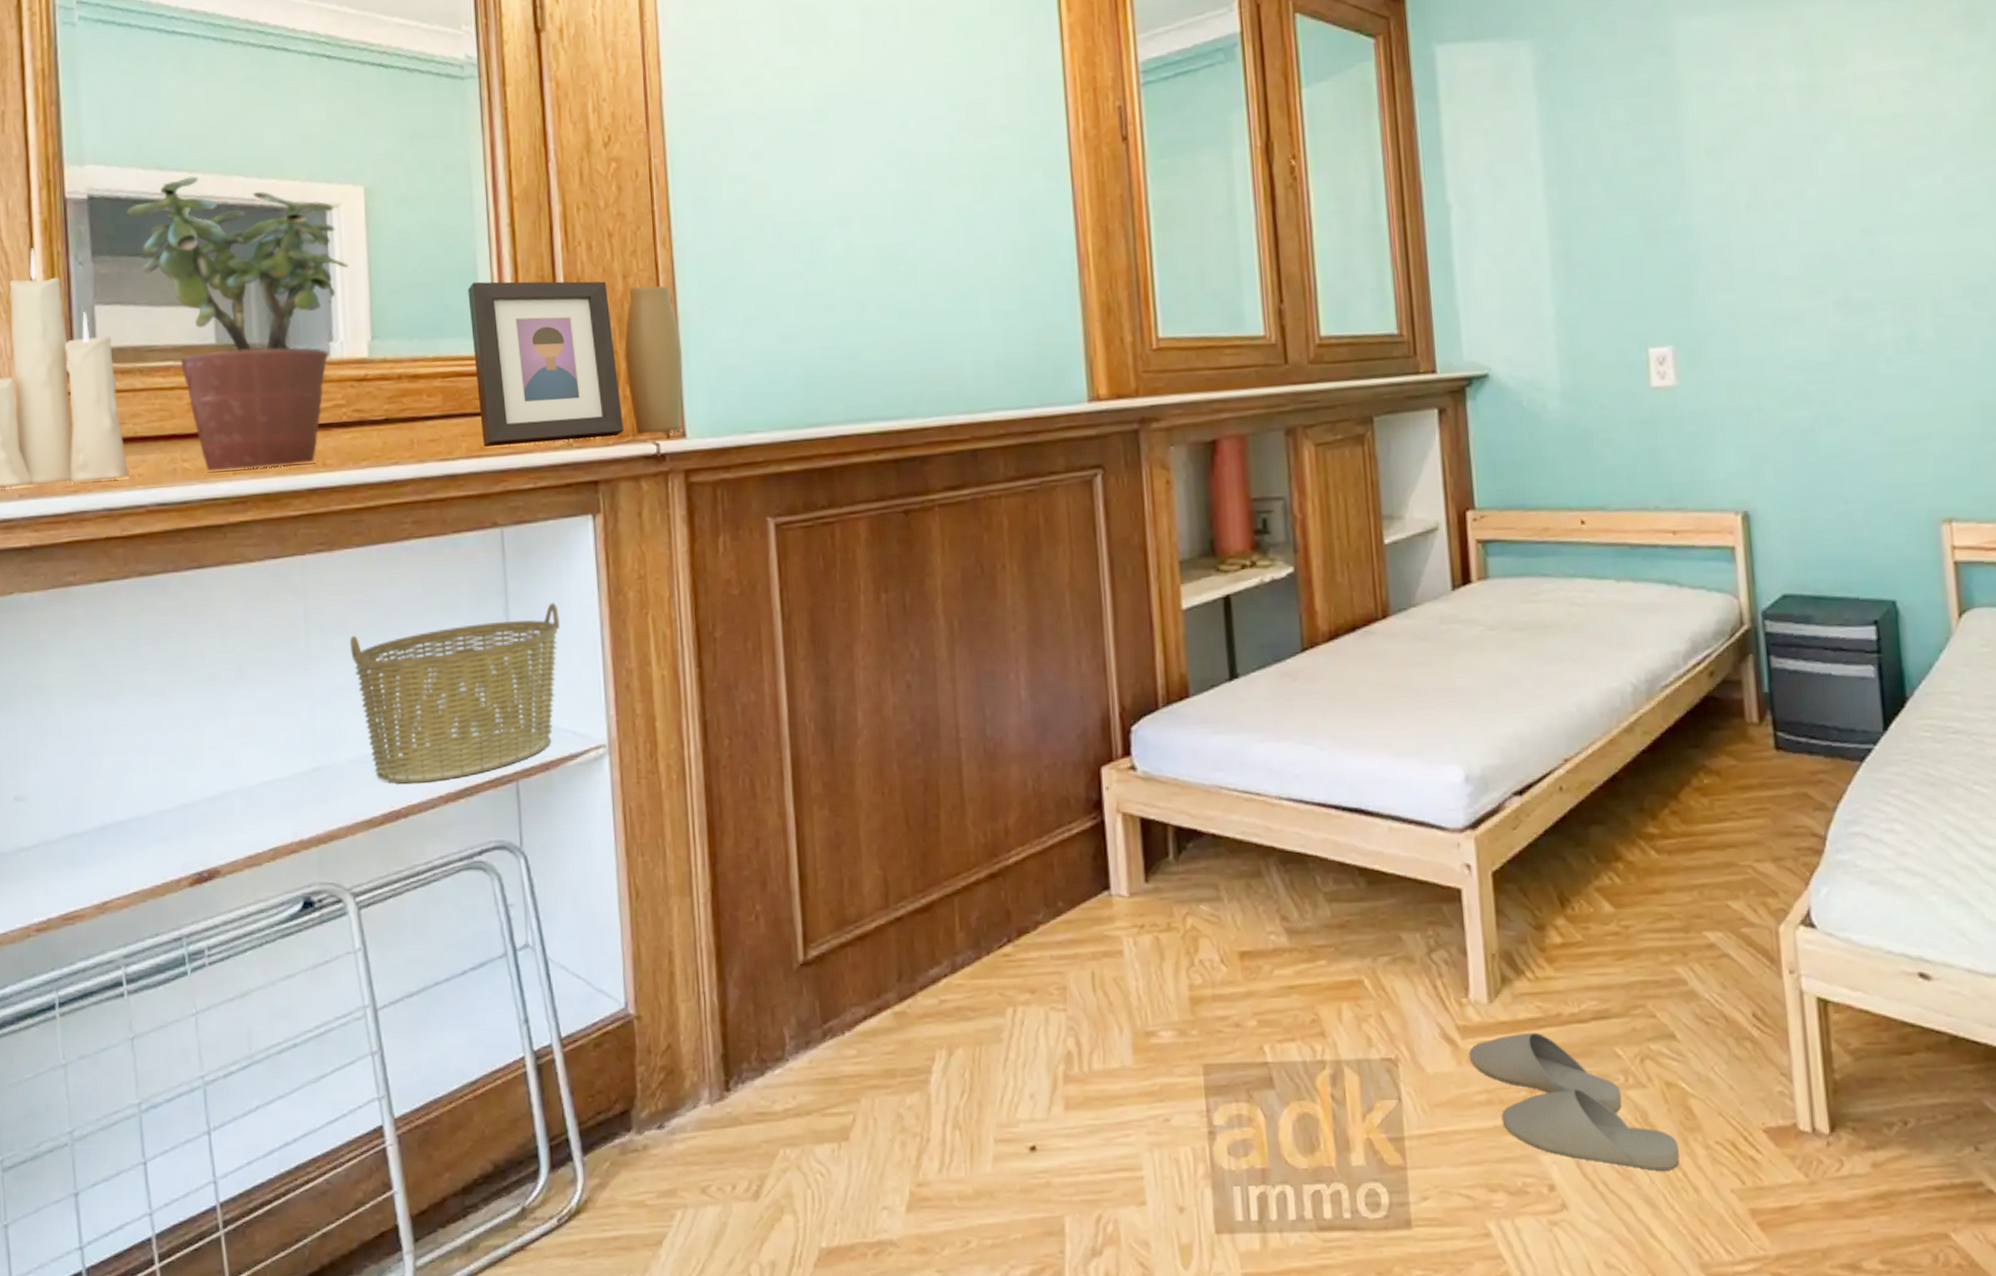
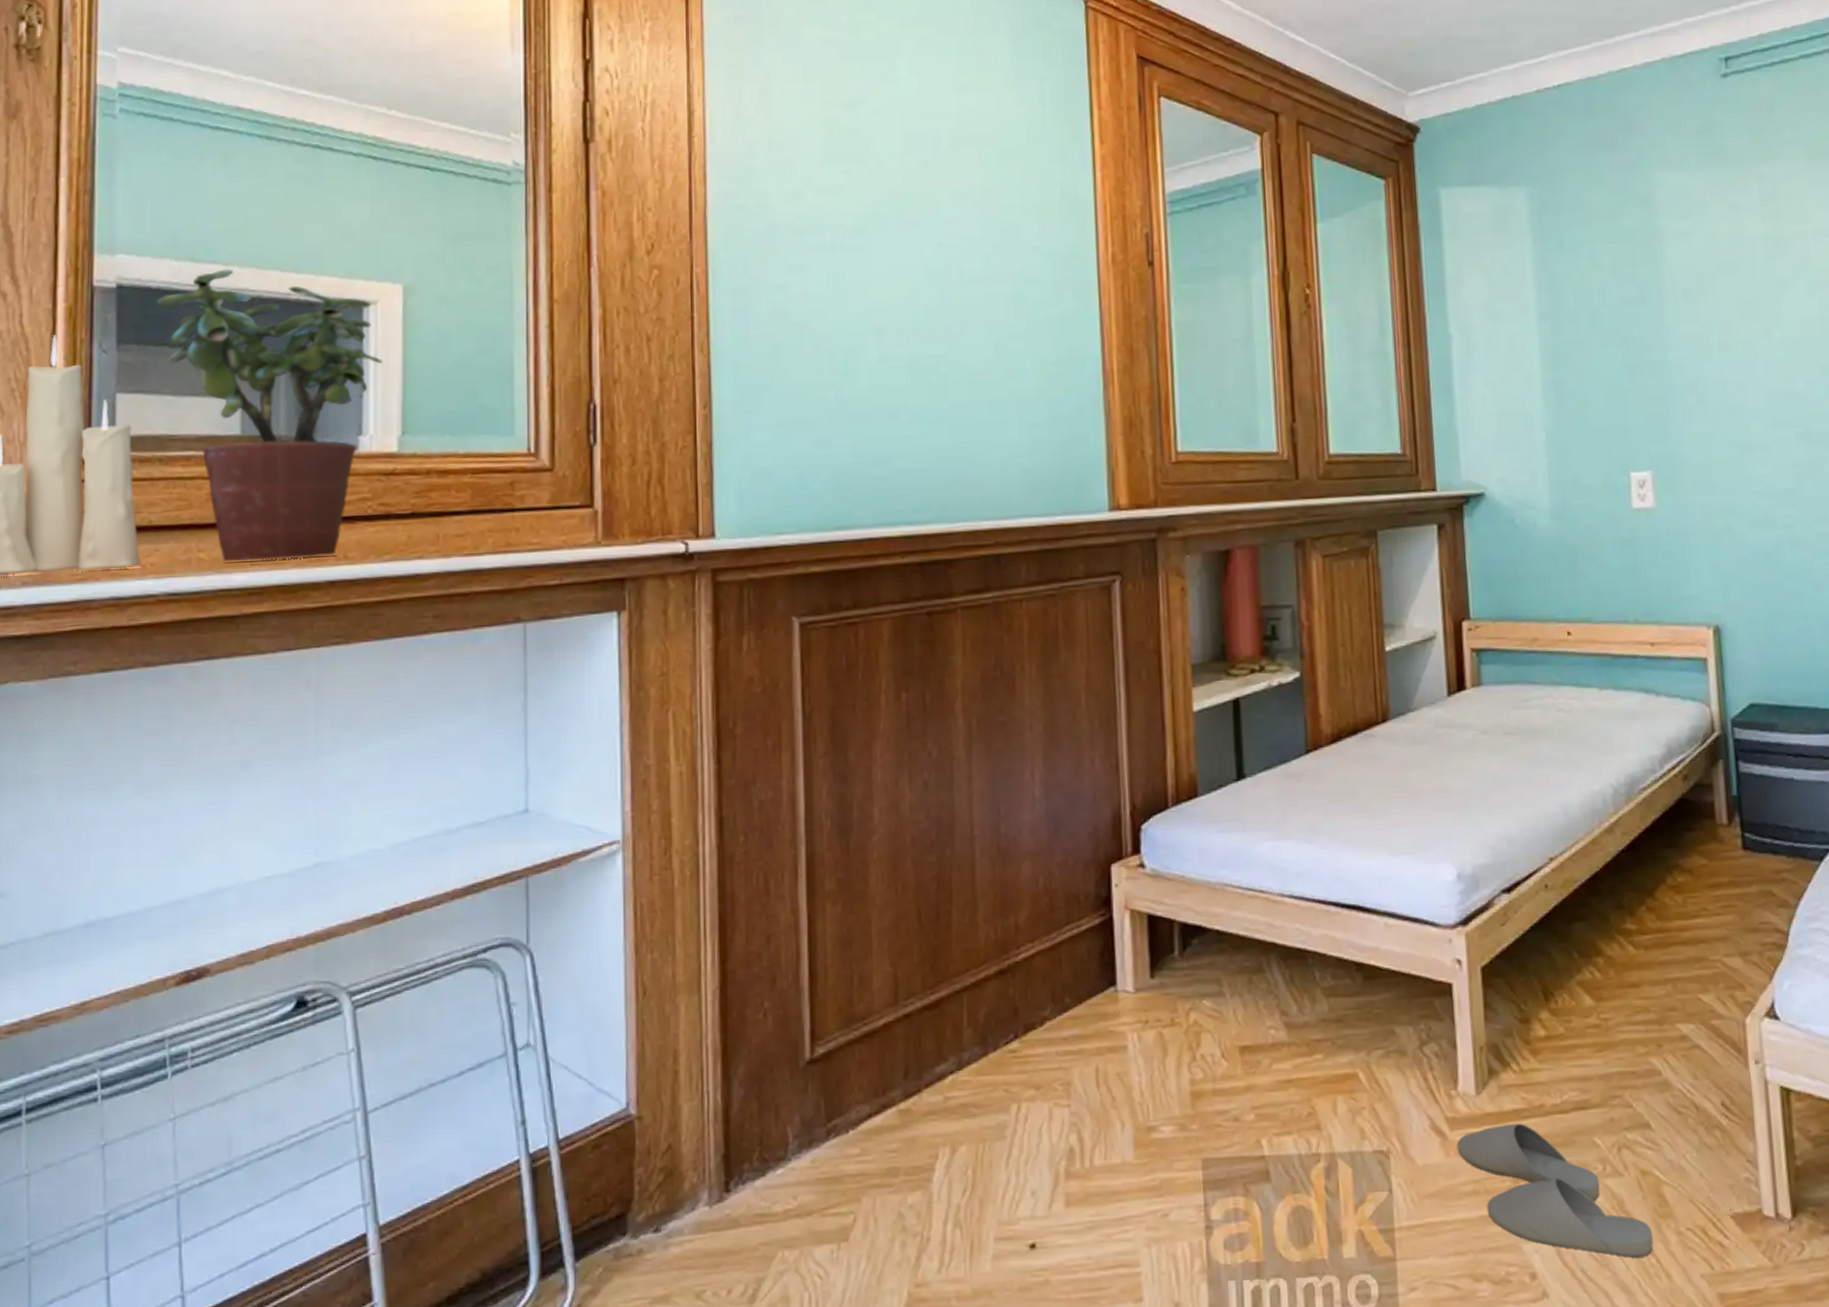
basket: present [349,602,560,784] -> none [361,698,579,880]
picture frame: present [468,281,624,448] -> none [503,380,653,544]
vase: present [624,285,683,434] -> none [657,389,715,533]

